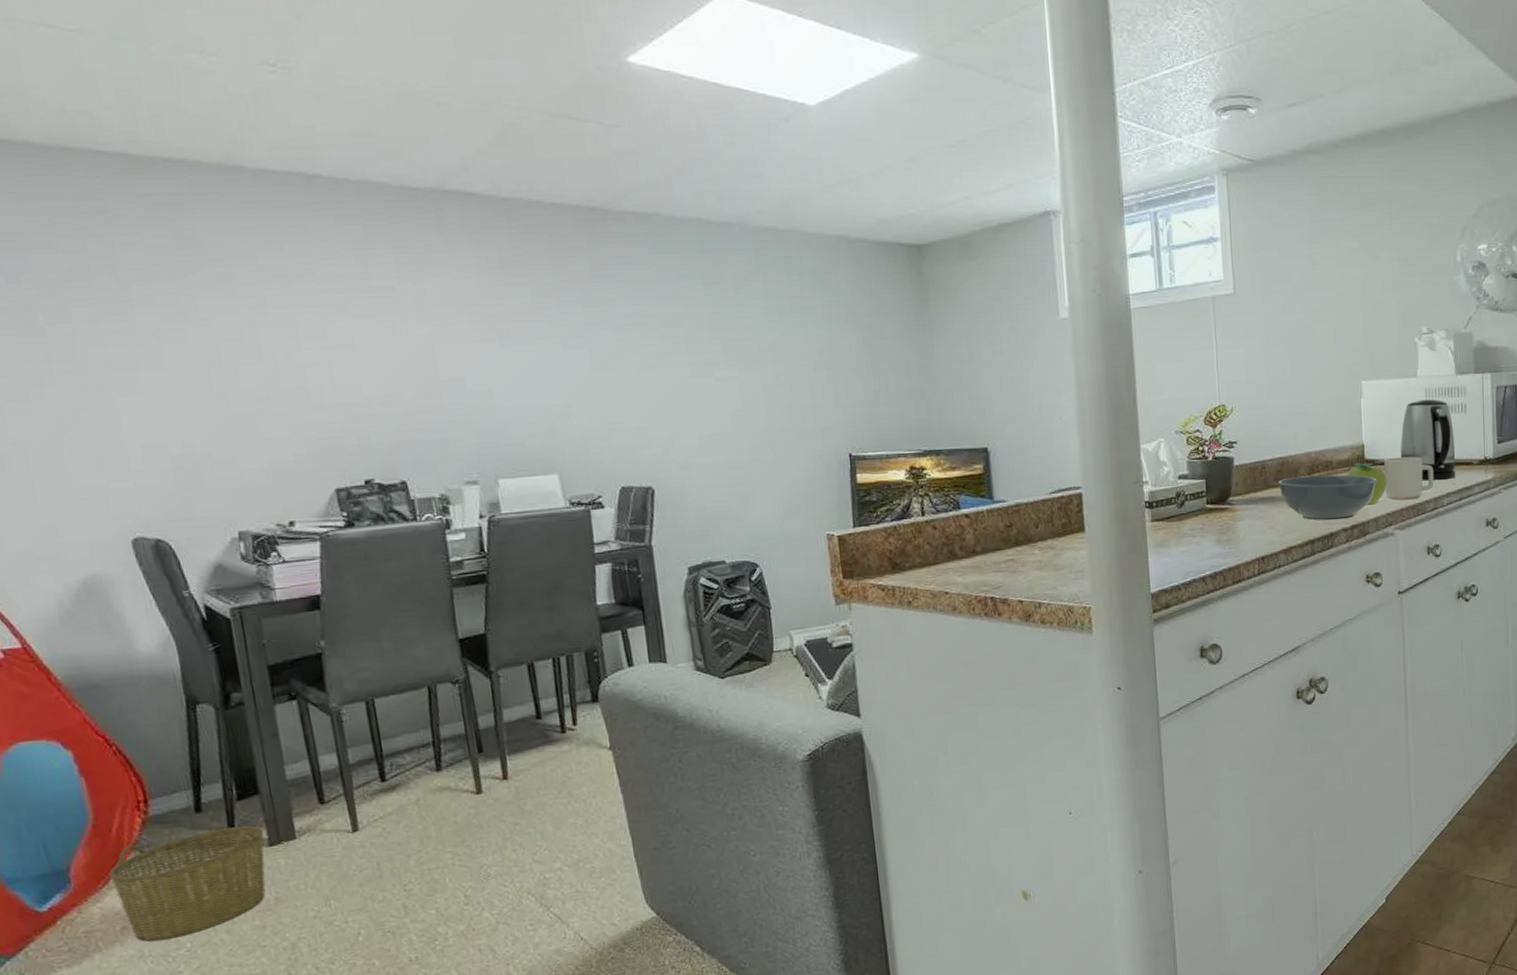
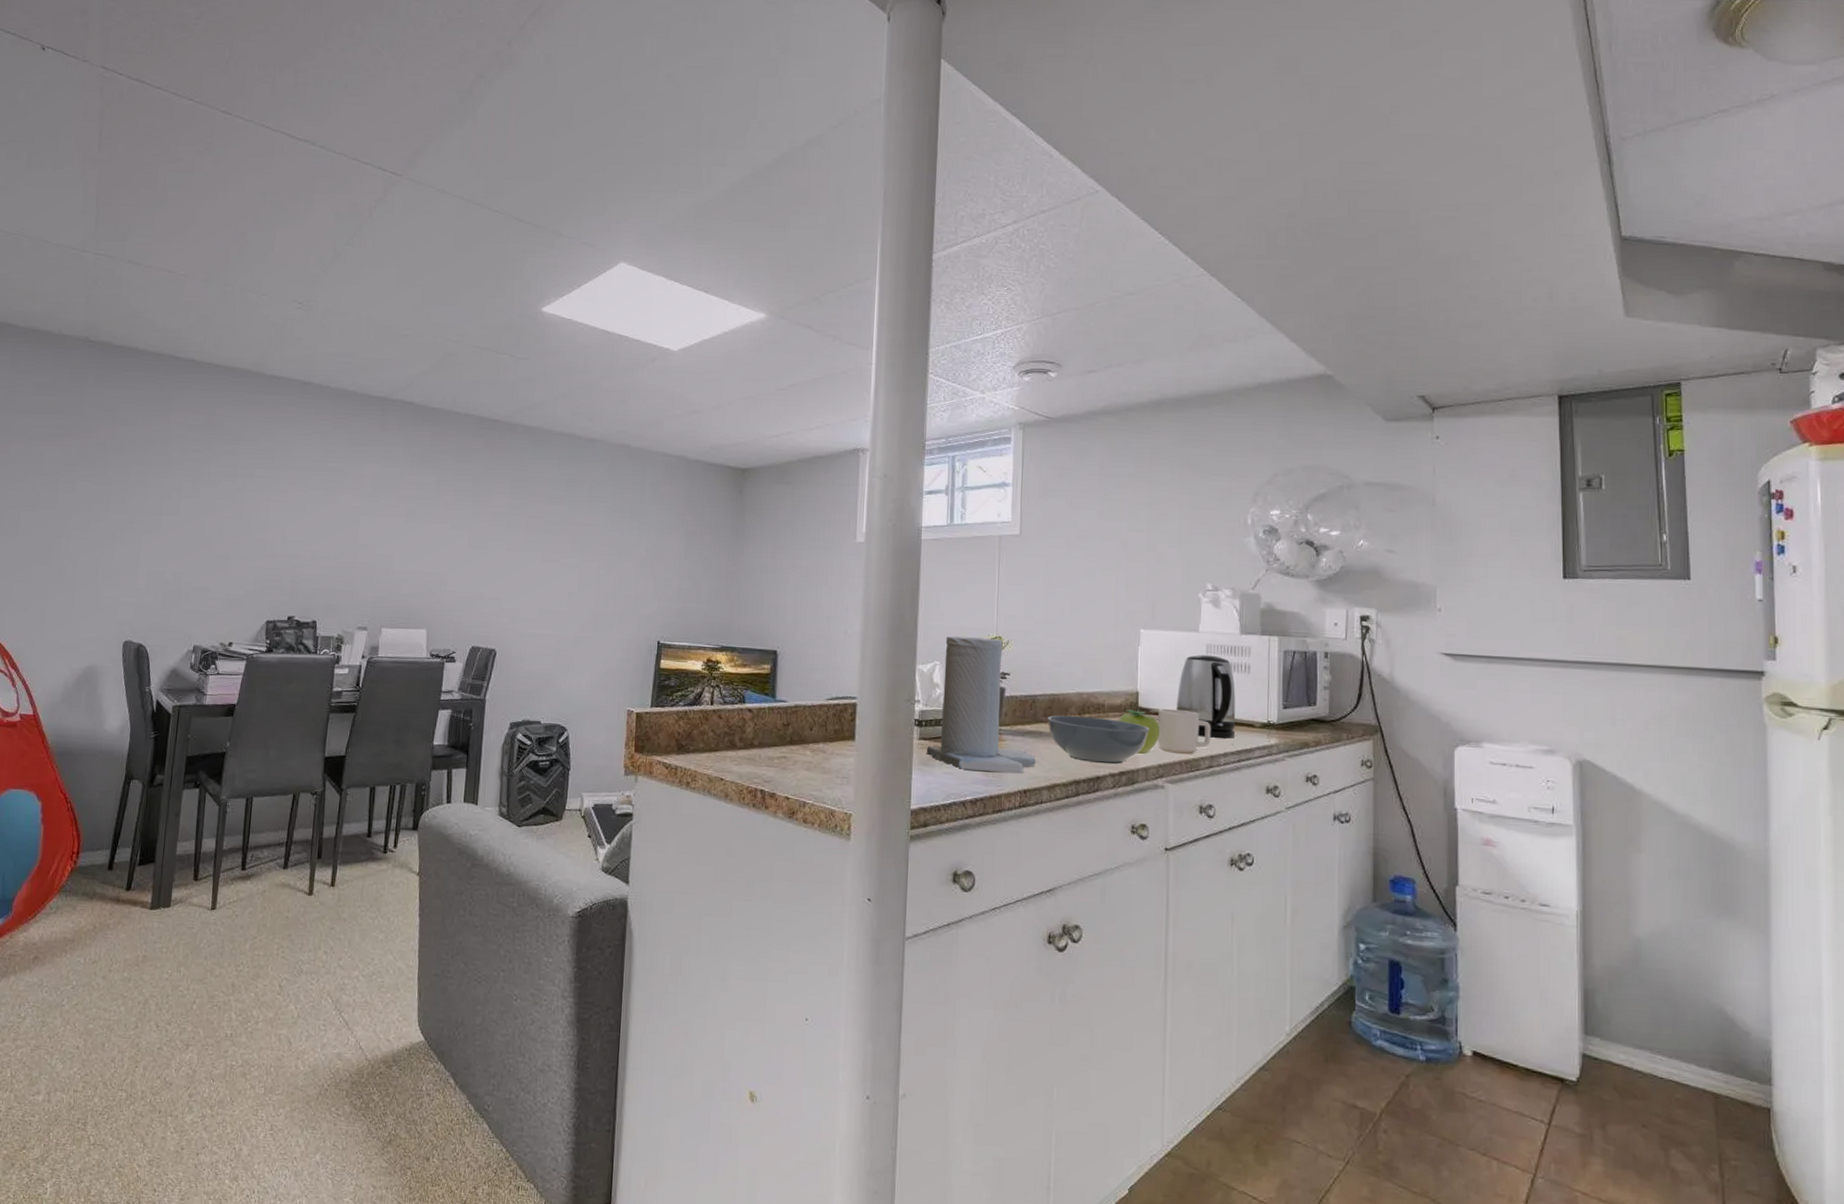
basket: present [109,825,266,942] -> none [38,887,150,975]
paper towel: none [1160,407,1271,546] -> present [926,635,1036,774]

